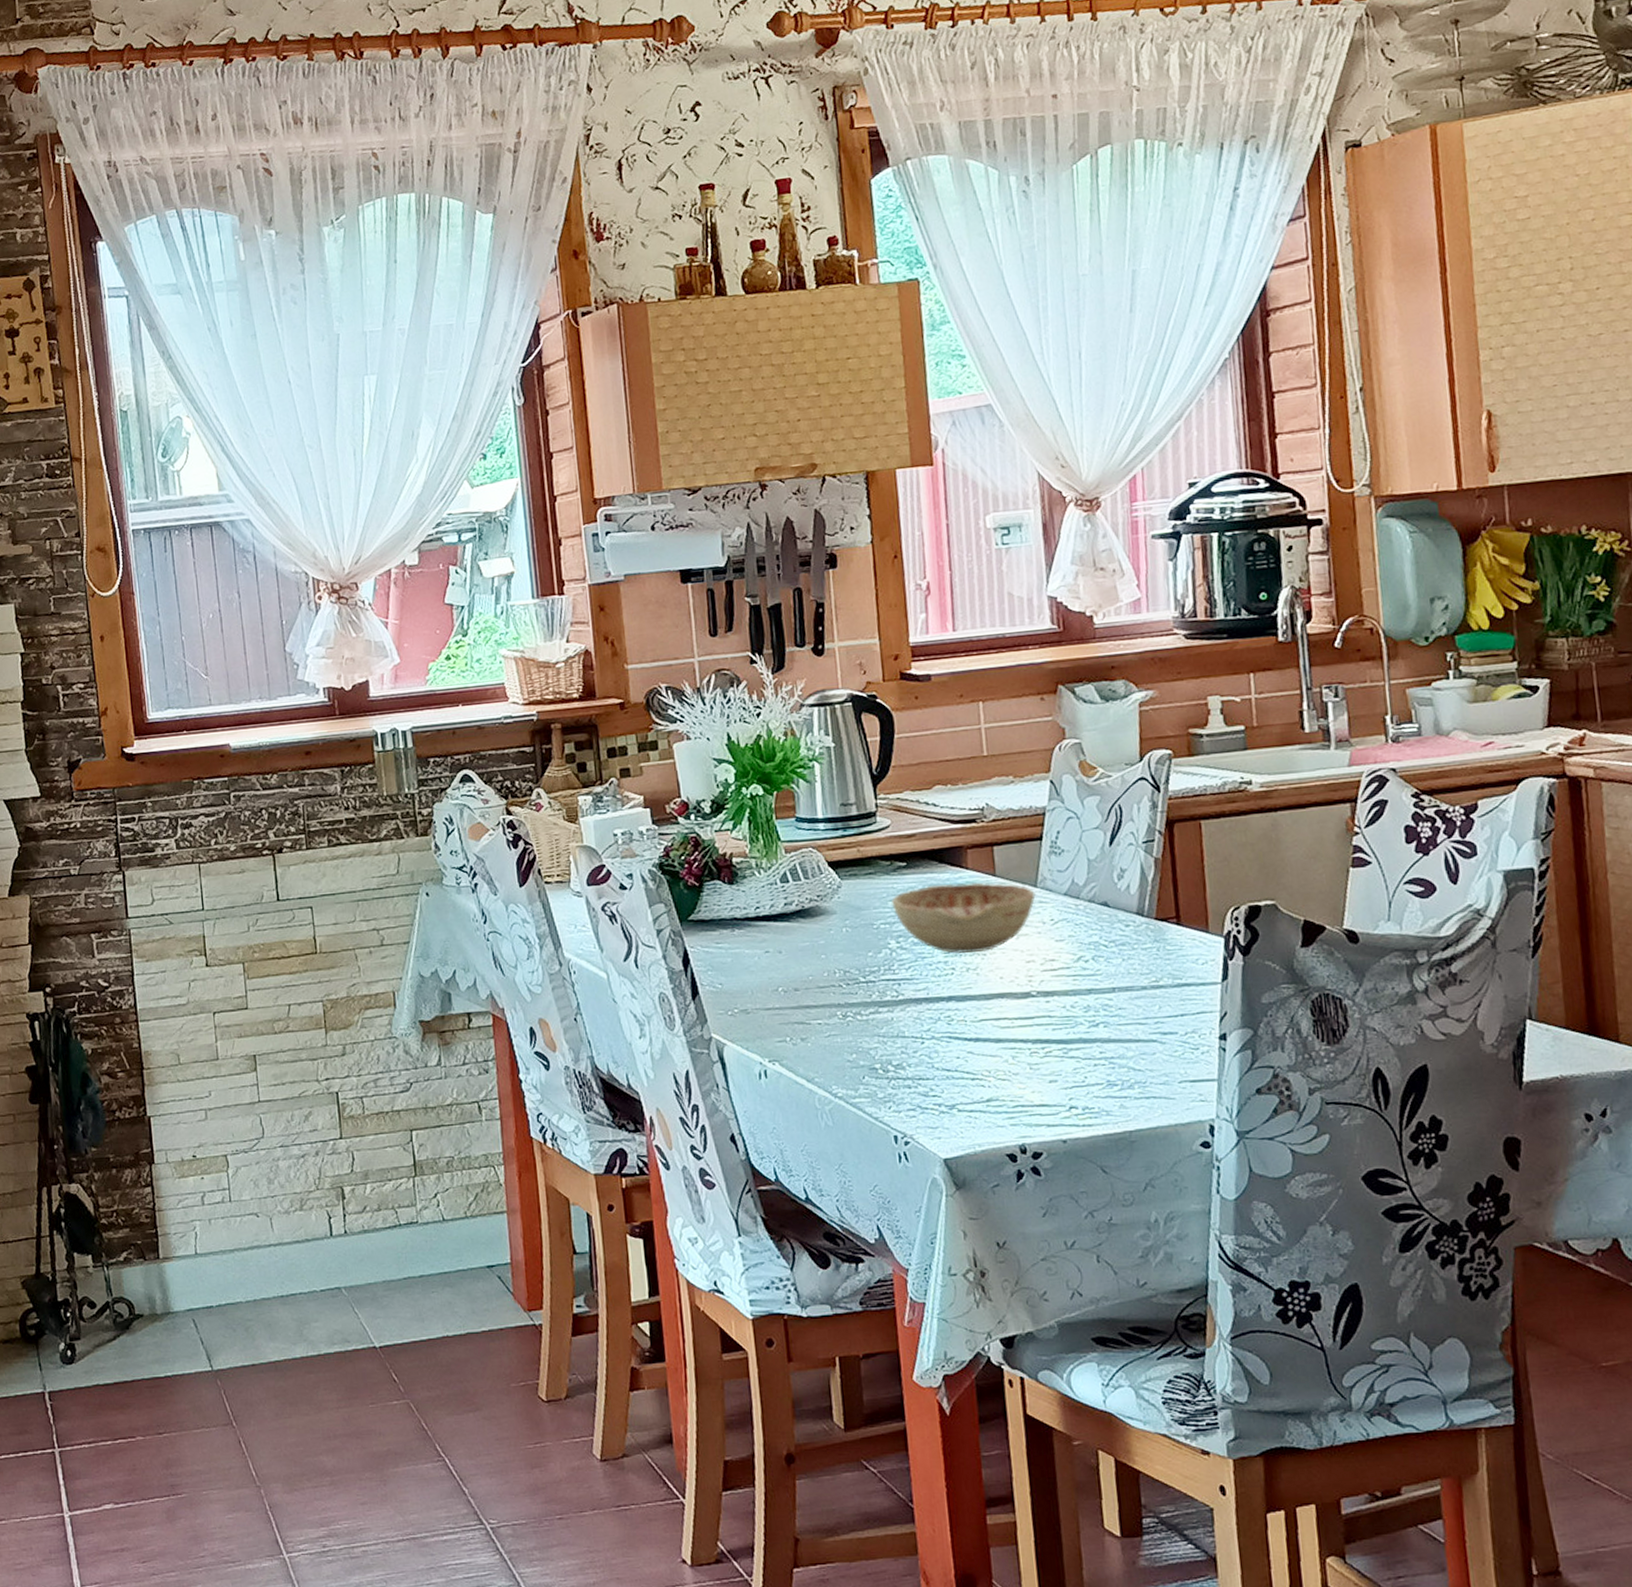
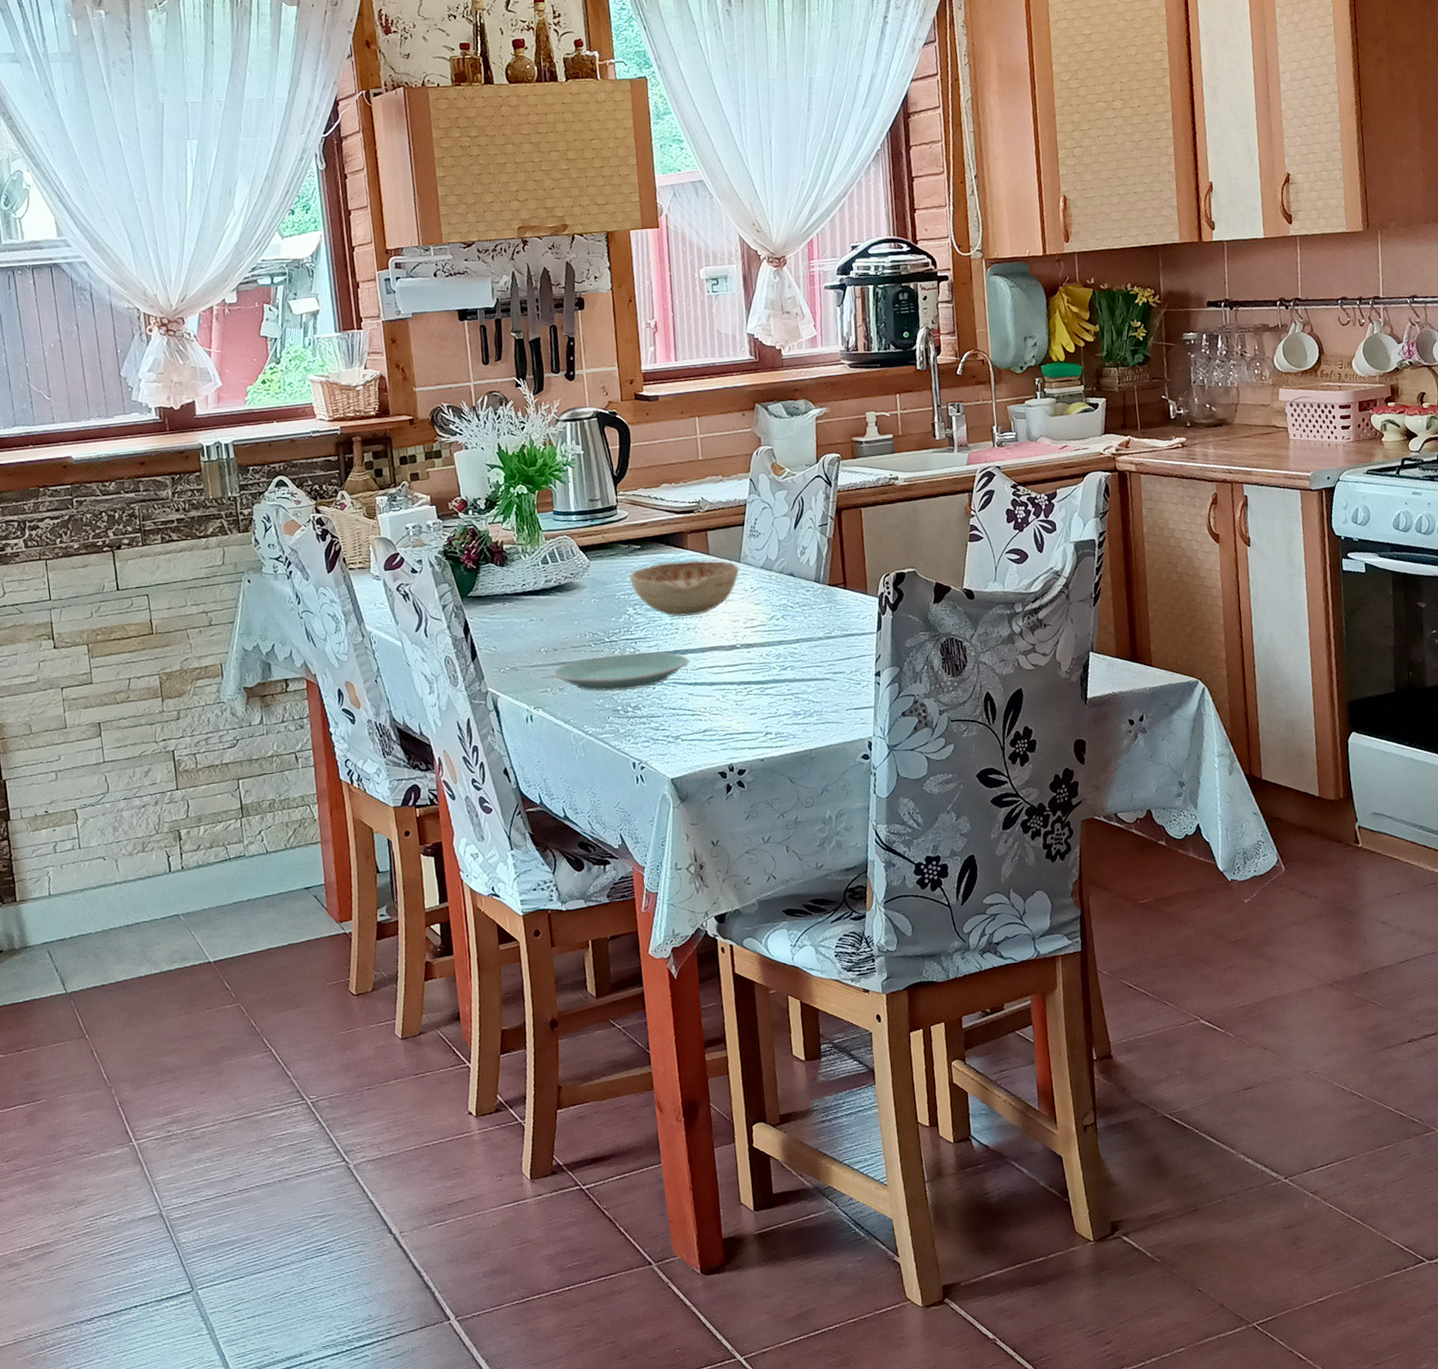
plate: none [793,996,969,1045] -> present [553,651,689,692]

